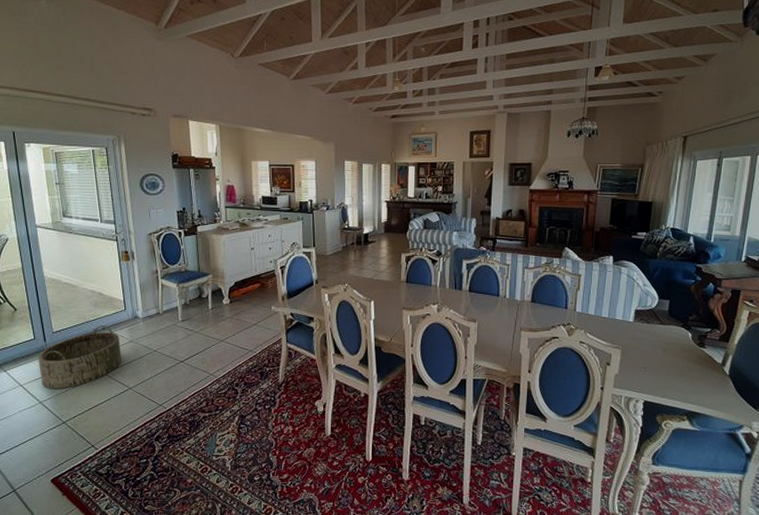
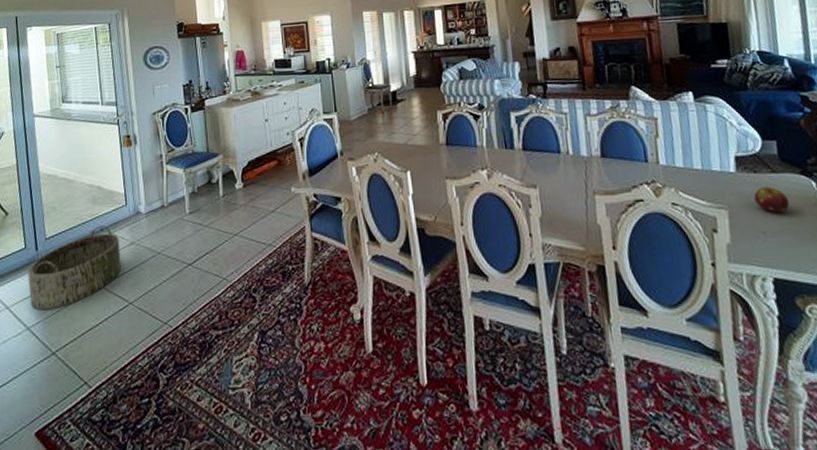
fruit: none [643,334,668,355] -> present [754,186,790,214]

